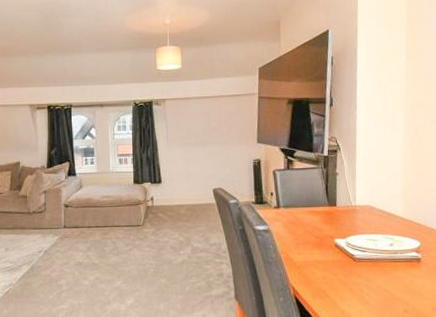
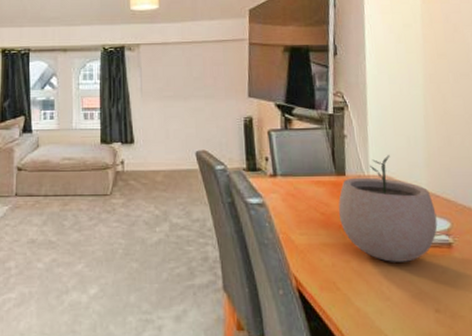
plant pot: none [329,189,410,274] -> present [338,155,438,262]

